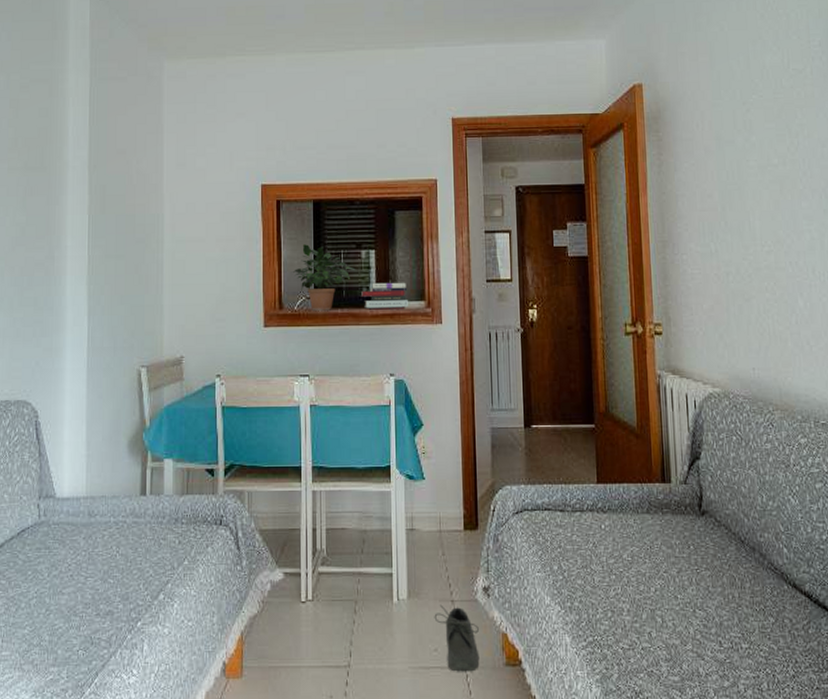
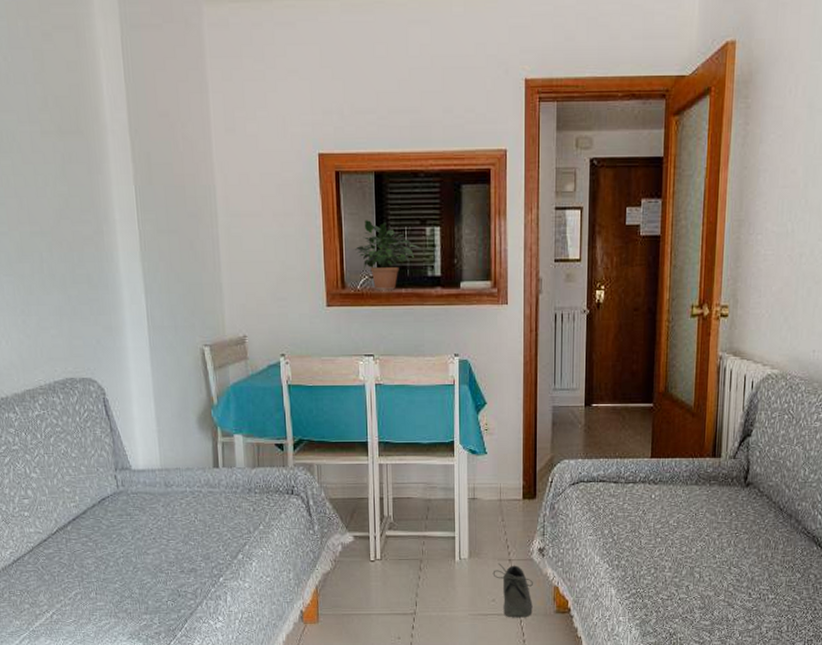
books: present [361,282,409,311] -> none [426,261,475,291]

